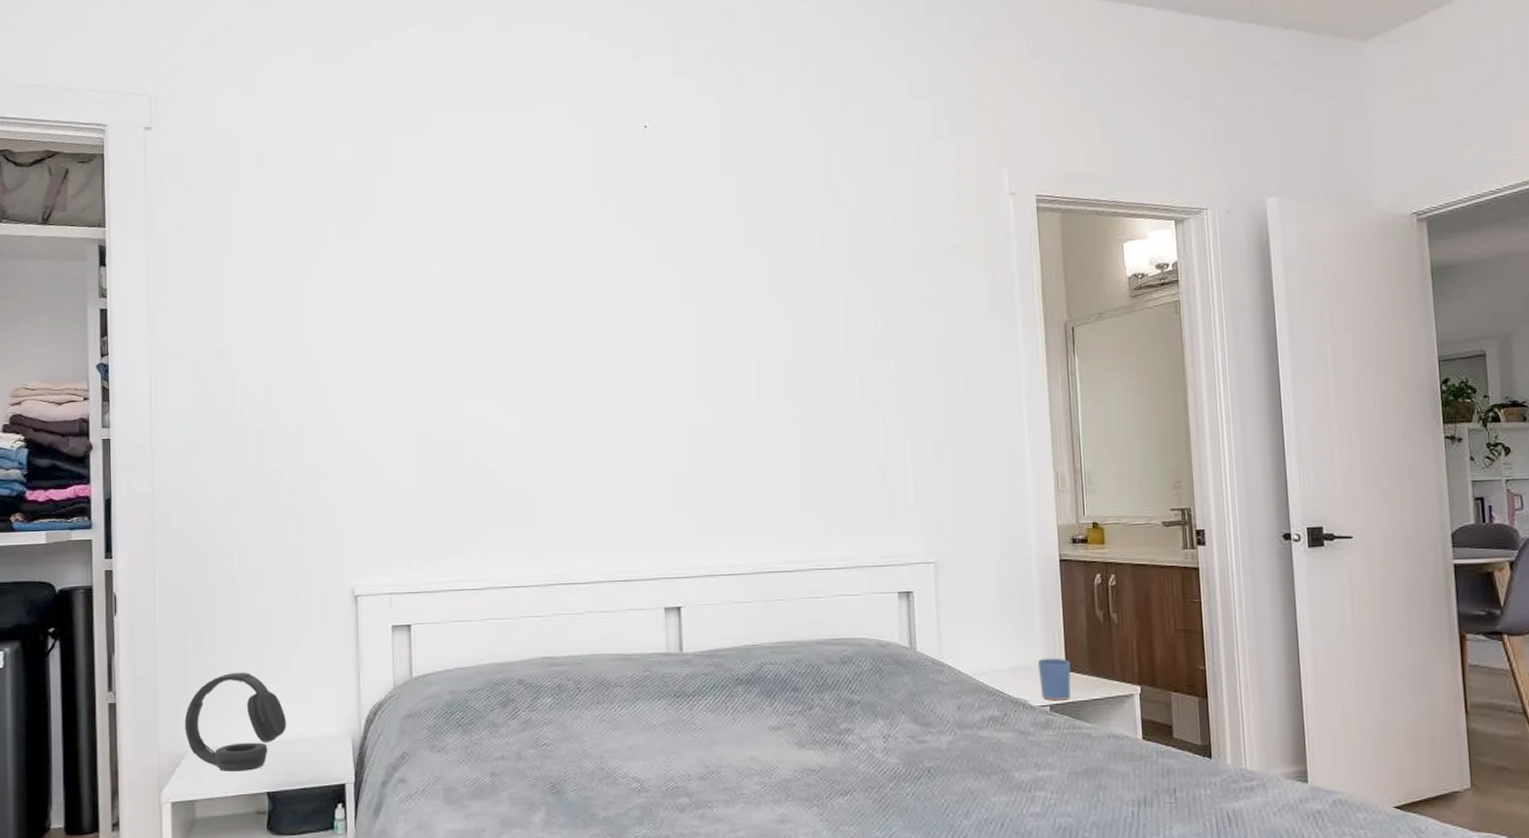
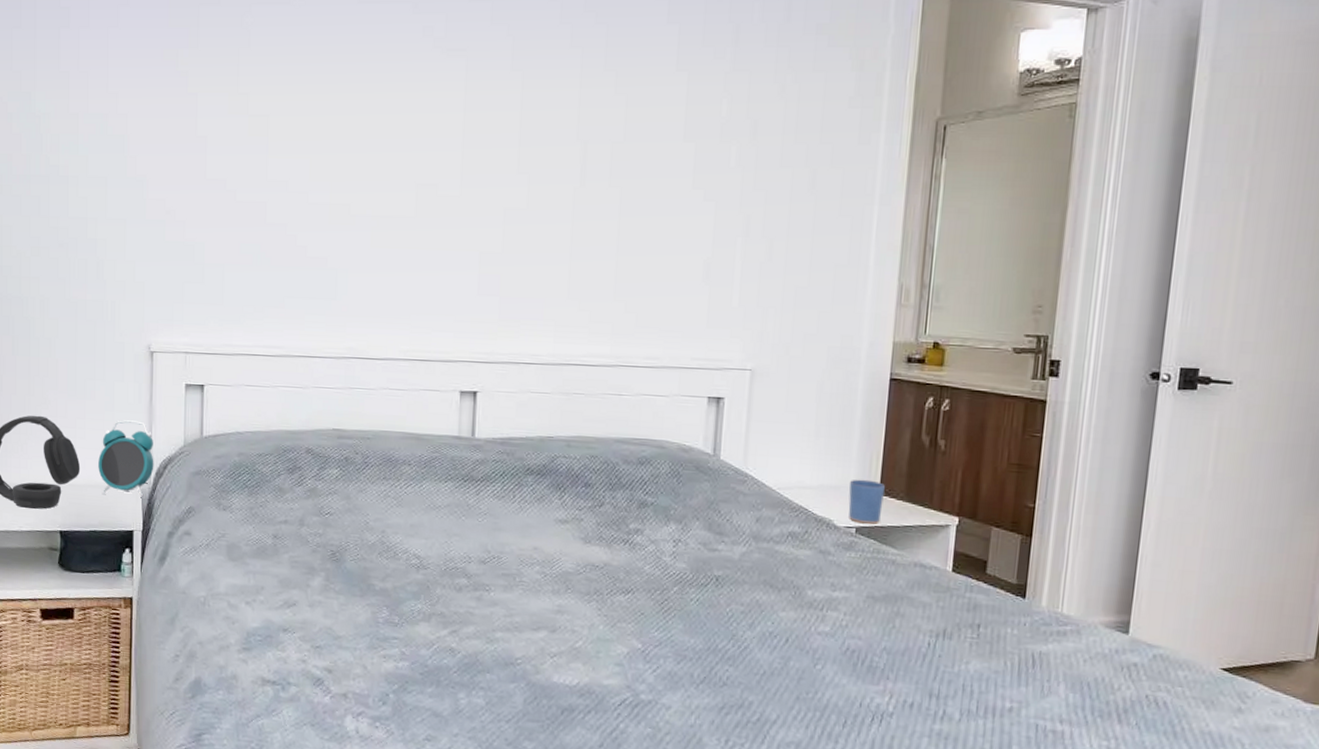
alarm clock: none [305,668,364,748] -> present [98,420,154,497]

